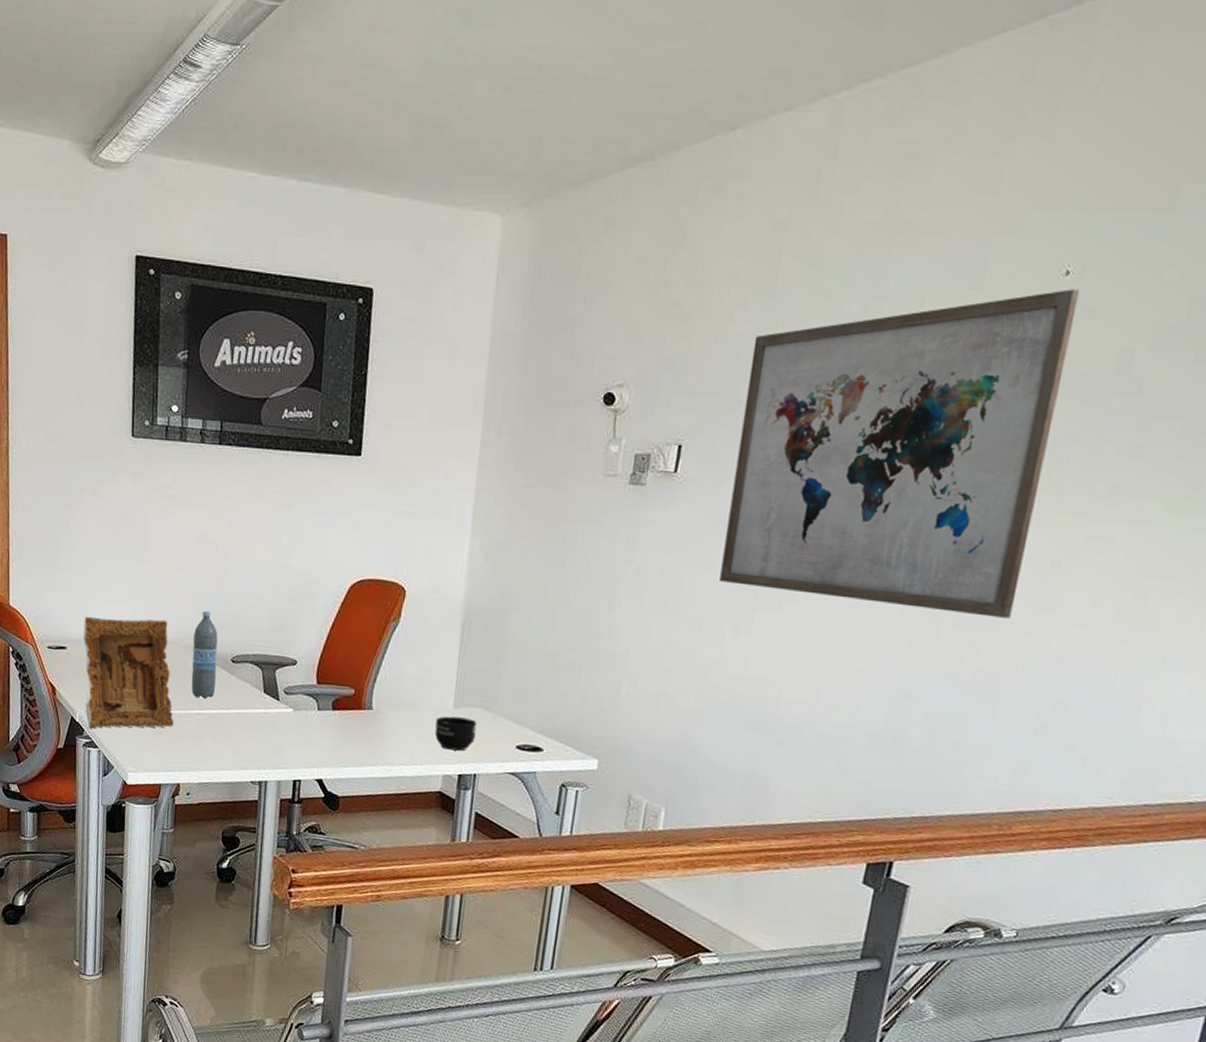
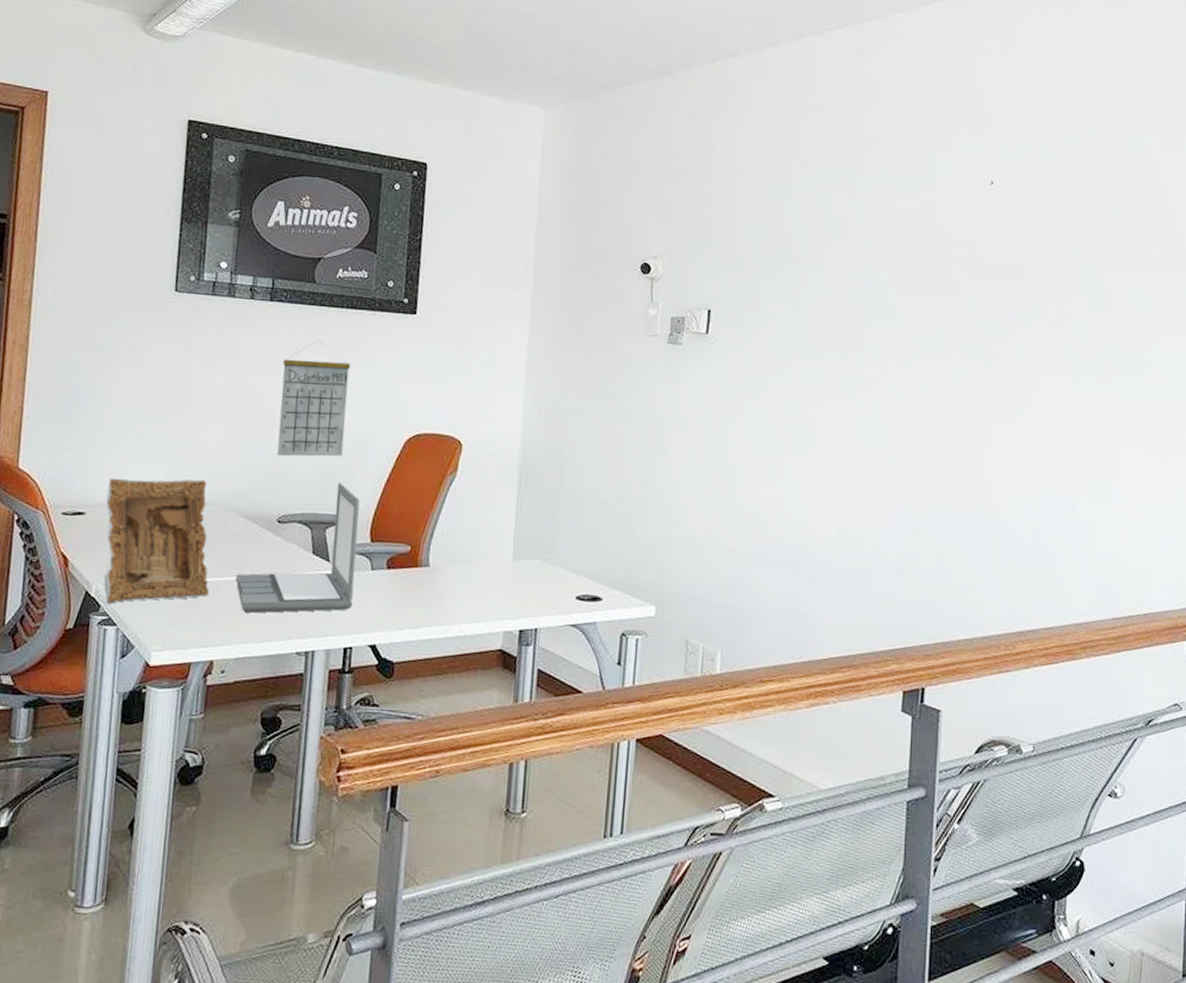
water bottle: present [191,610,218,699] -> none [231,468,263,564]
laptop: none [196,625,307,747] -> present [235,482,360,613]
calendar: none [229,483,297,601] -> present [276,339,351,457]
mug: present [434,716,477,751] -> none [494,569,536,605]
wall art: present [719,289,1080,619] -> none [752,195,1003,459]

